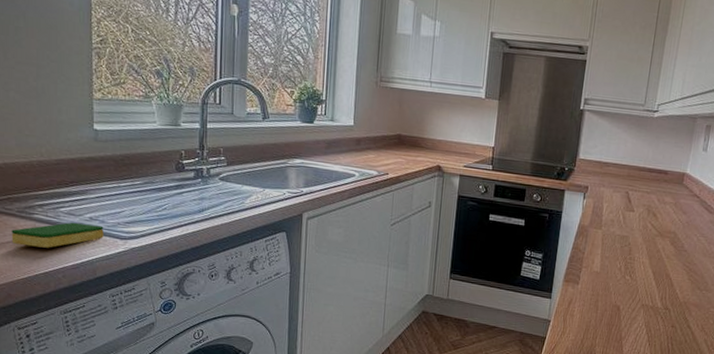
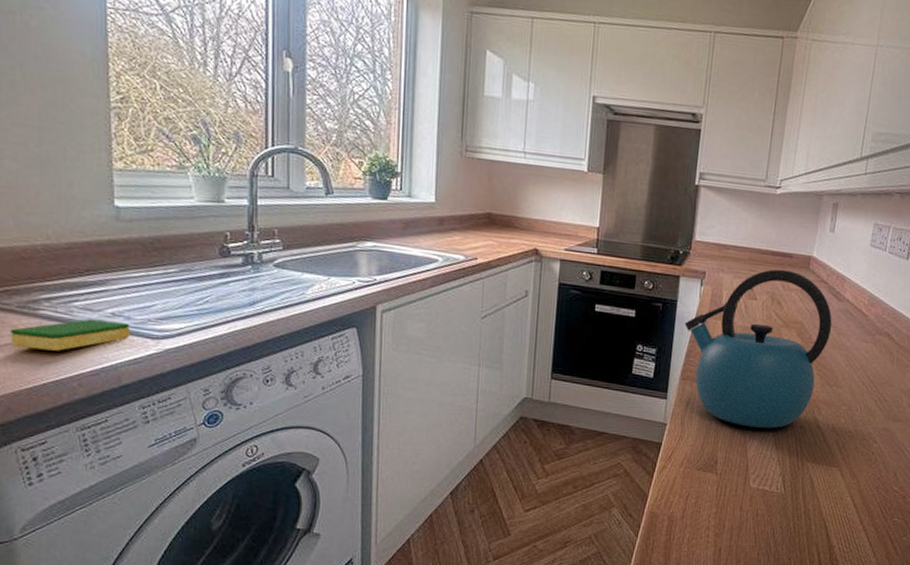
kettle: none [568,184,704,327] -> present [684,269,832,429]

